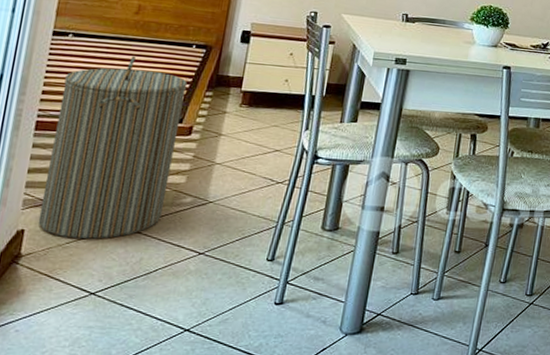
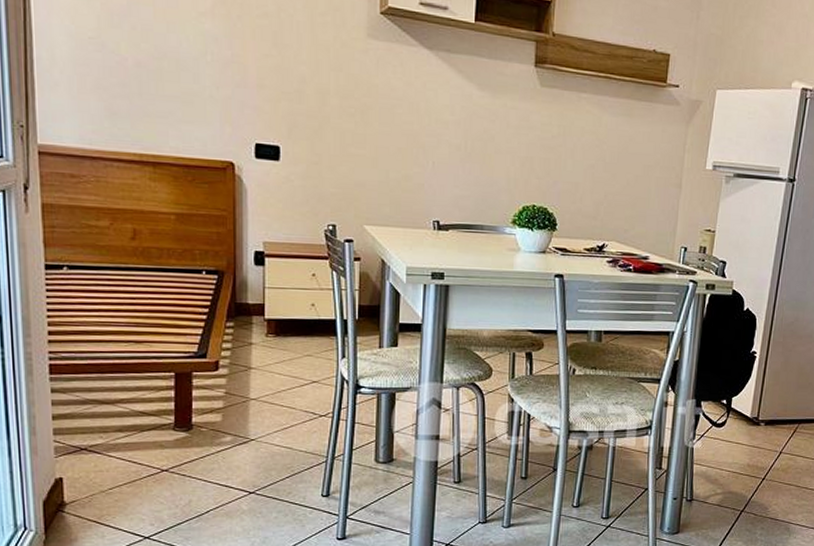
laundry hamper: present [38,56,188,240] -> none [70,287,204,485]

